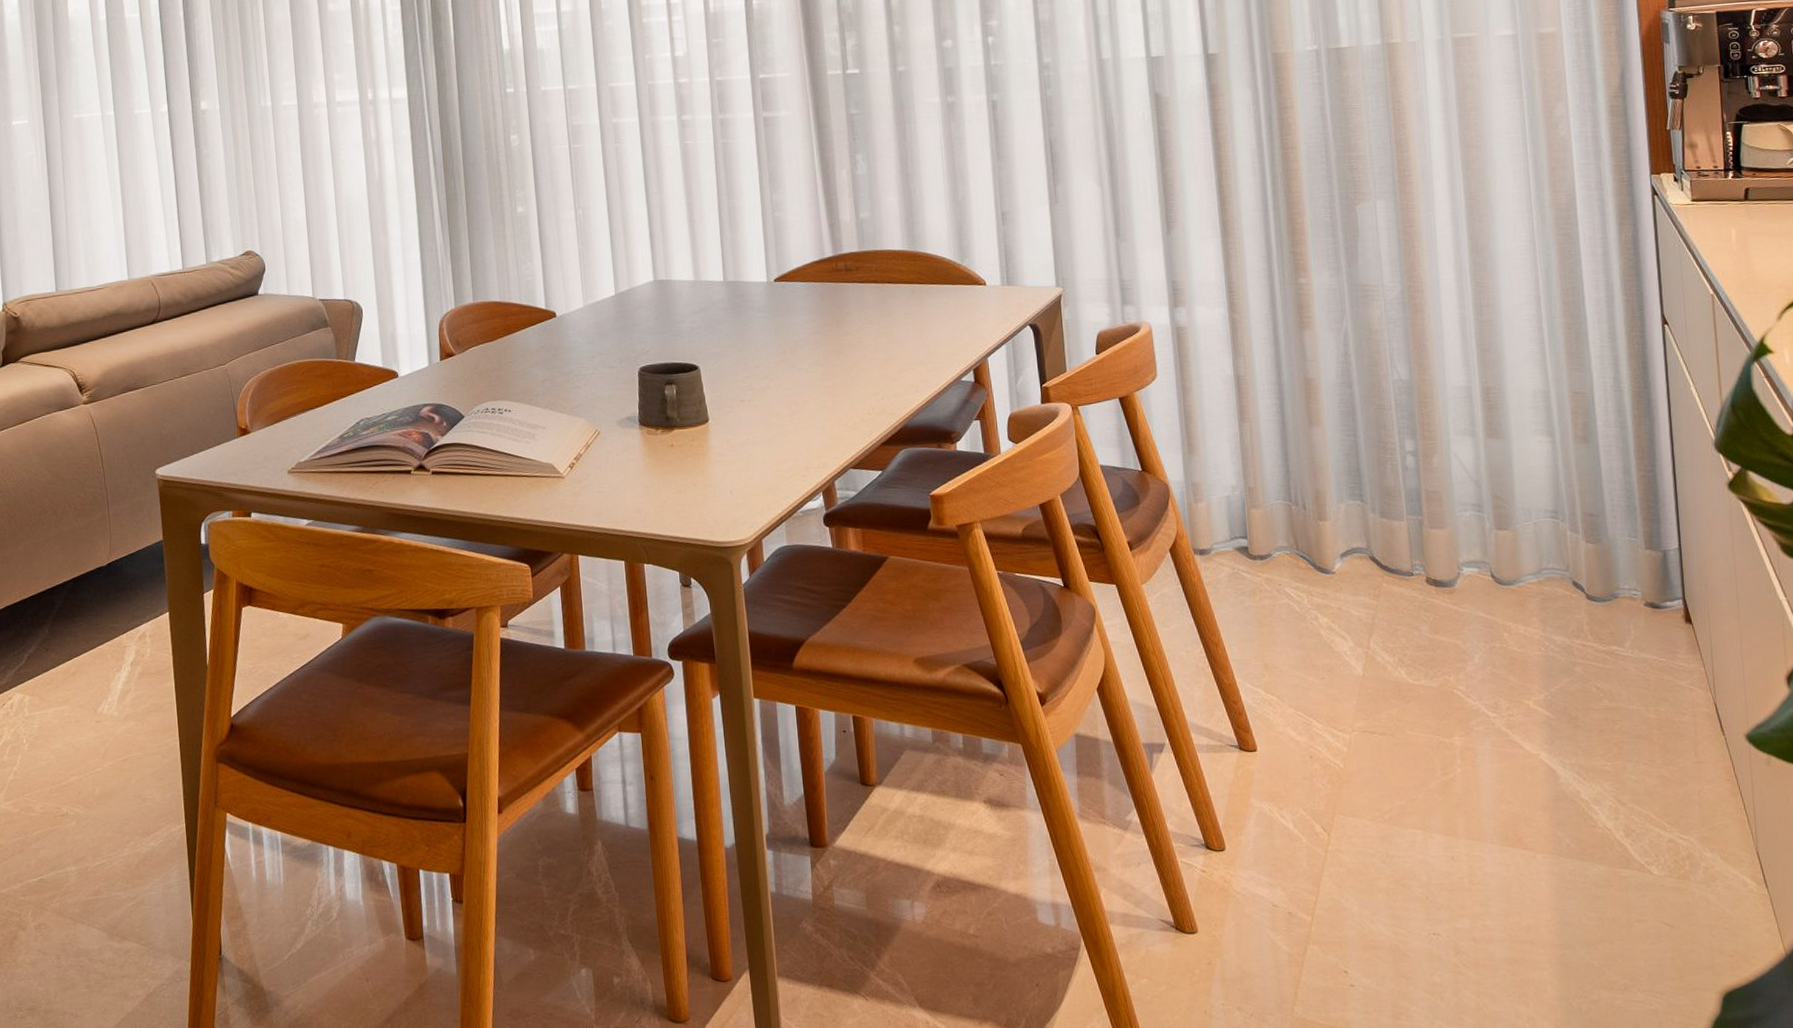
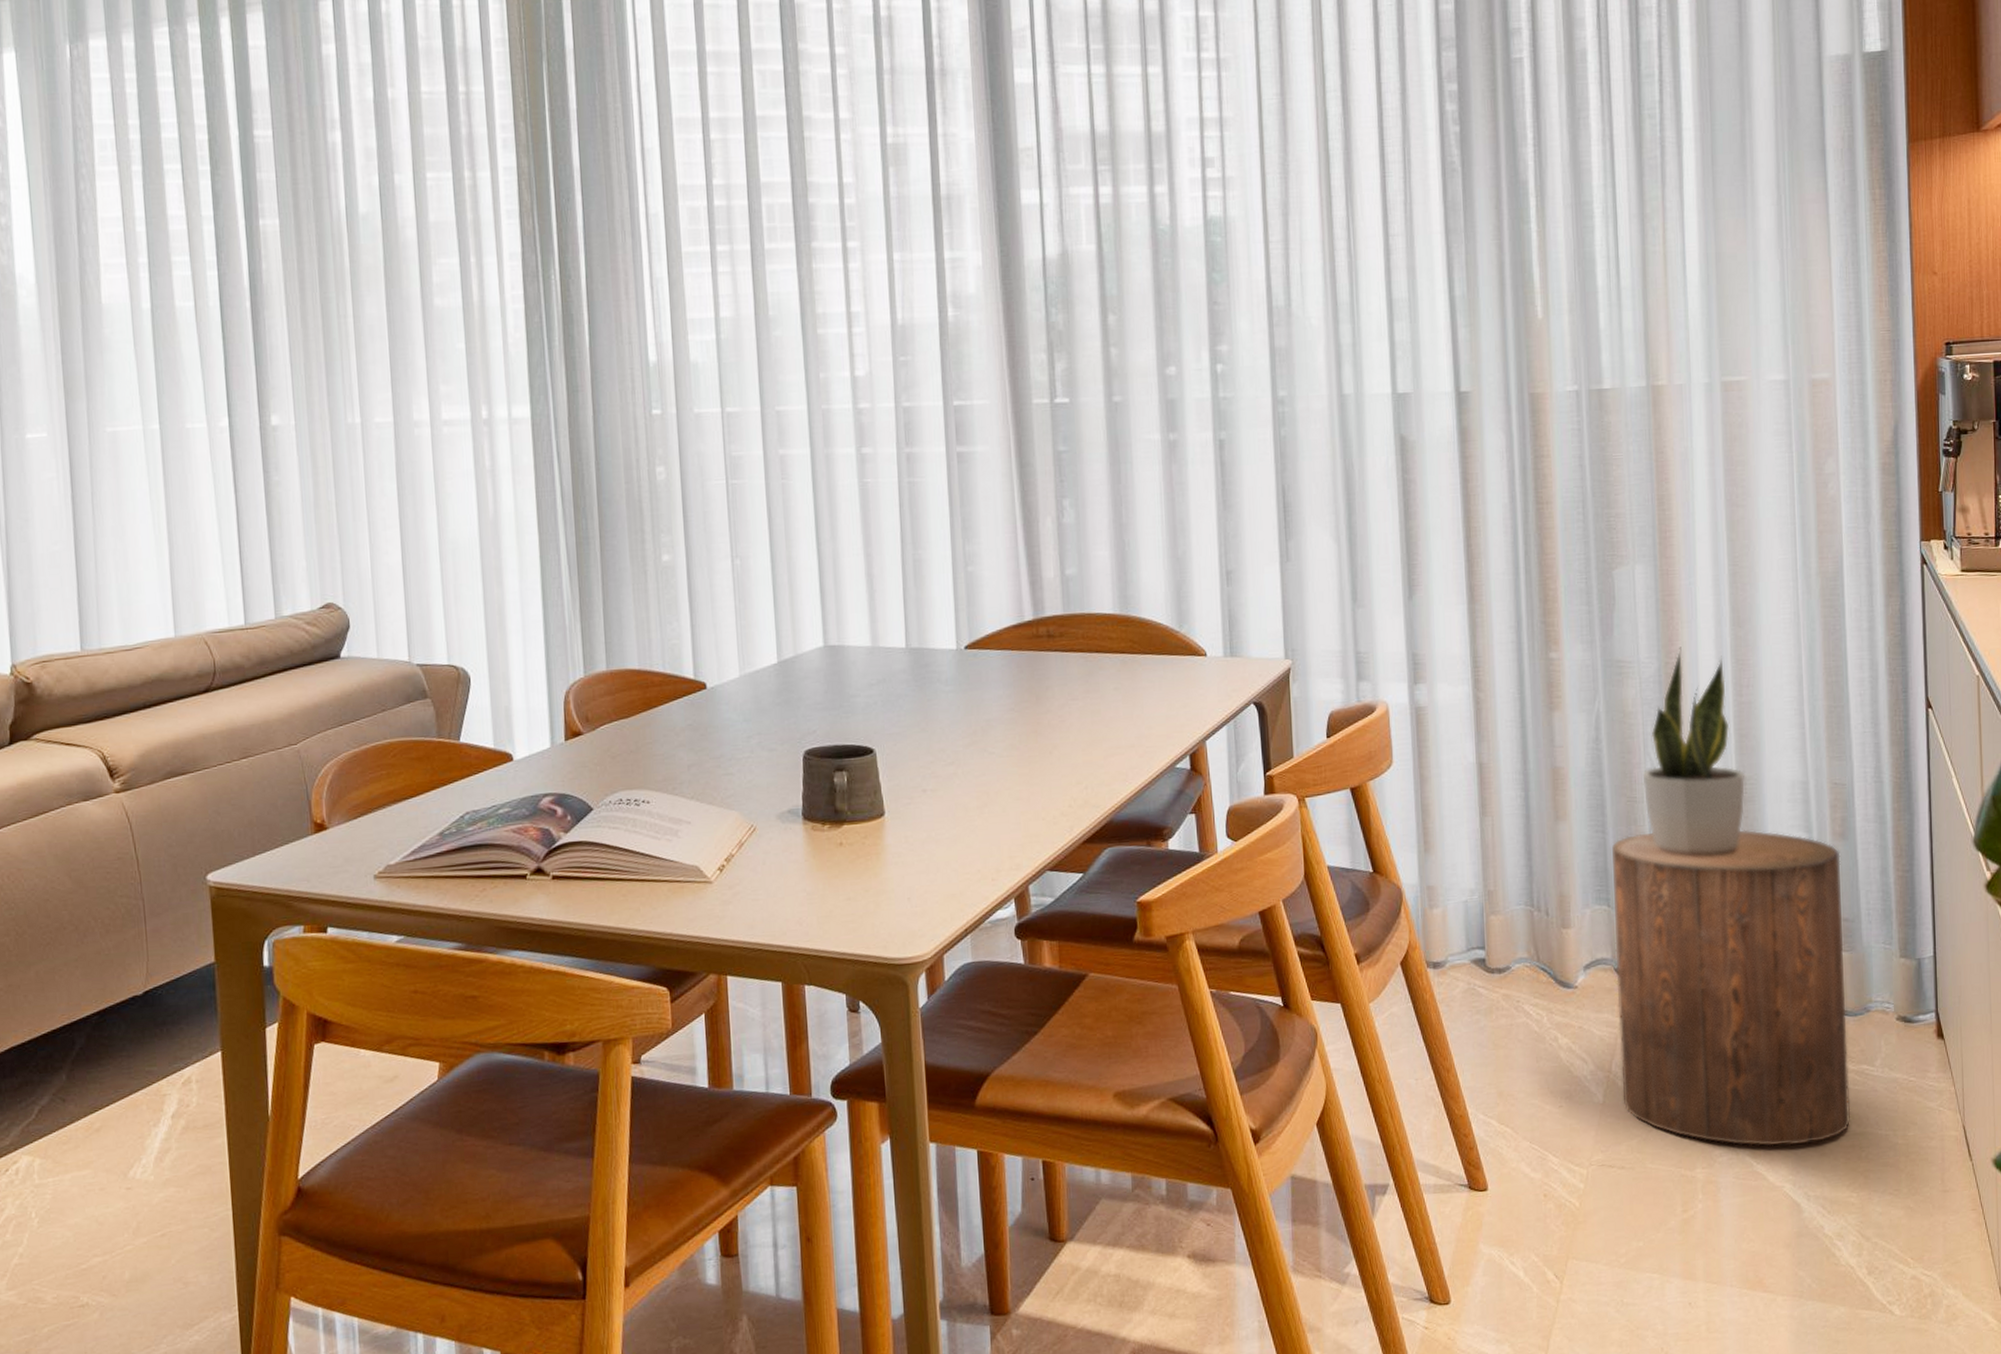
stool: none [1364,434,1603,718] -> present [1612,830,1851,1147]
potted plant: none [1390,272,1489,458] -> present [1642,646,1746,856]

